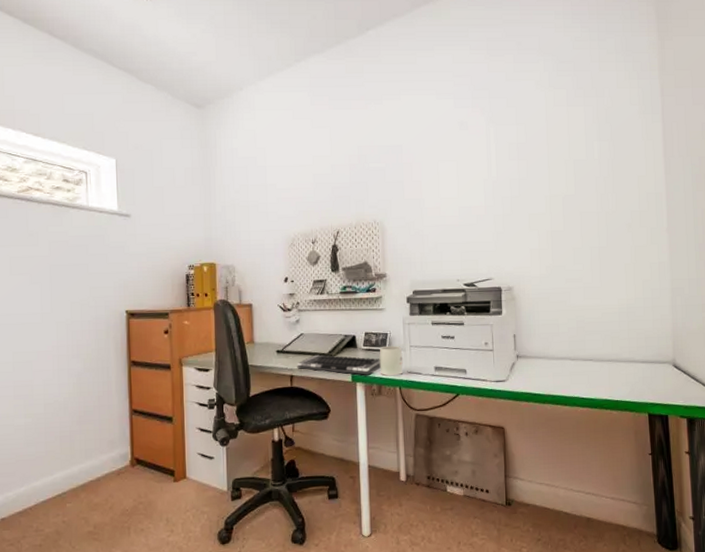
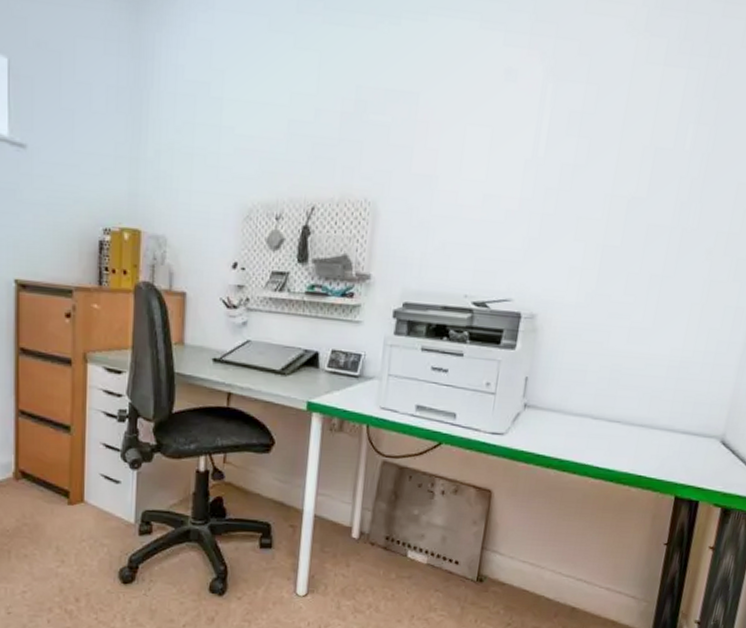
computer keyboard: present [297,354,381,375] -> none [237,370,347,405]
mug: present [379,345,403,376] -> none [344,370,378,411]

